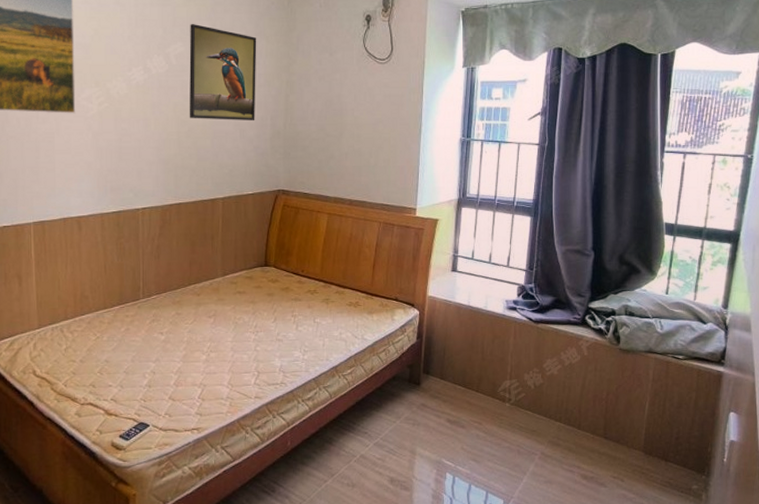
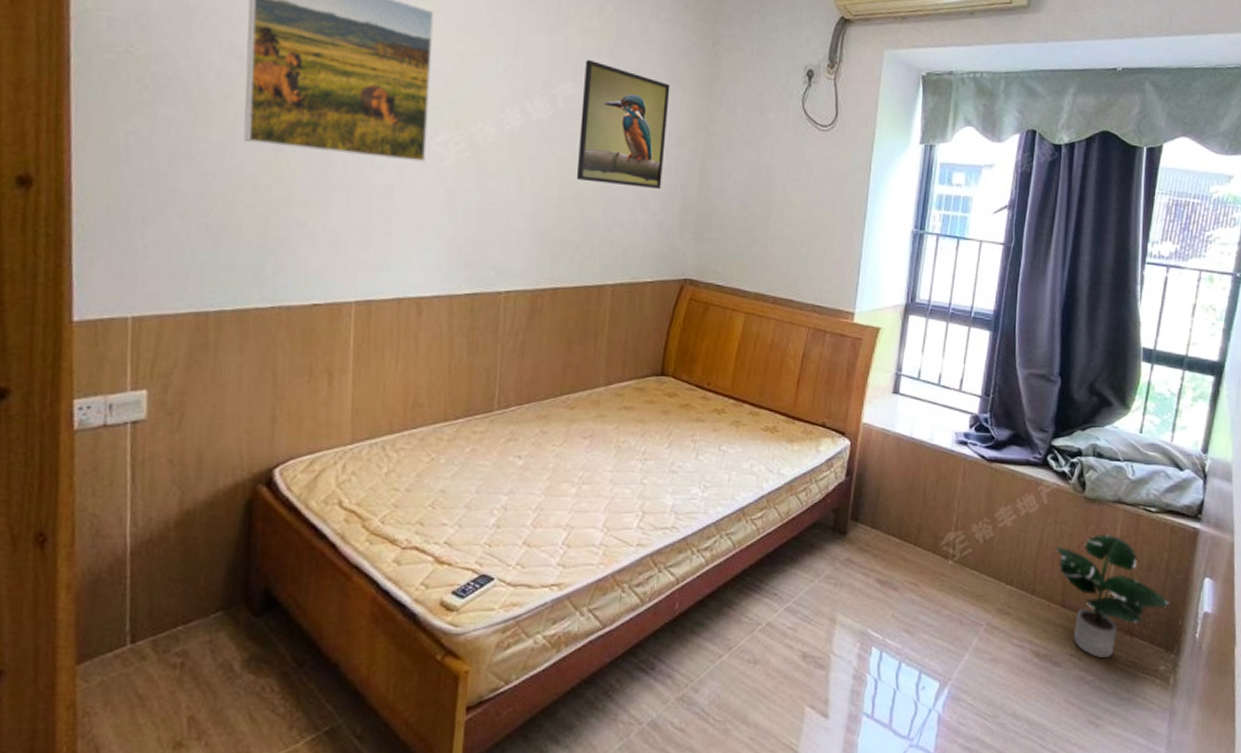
potted plant: none [596,379,699,480] -> present [1055,535,1169,659]

